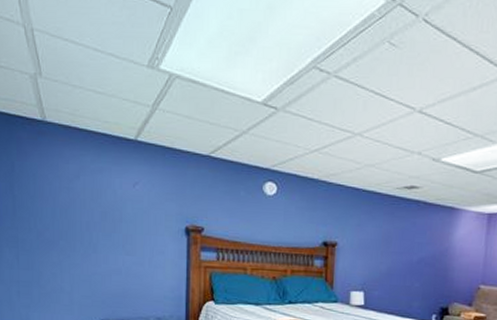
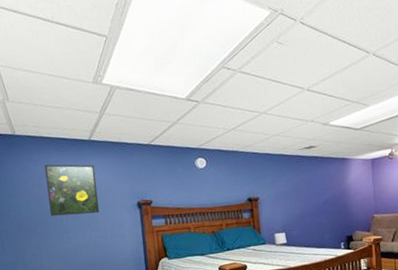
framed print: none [77,163,138,234] -> present [44,164,100,216]

